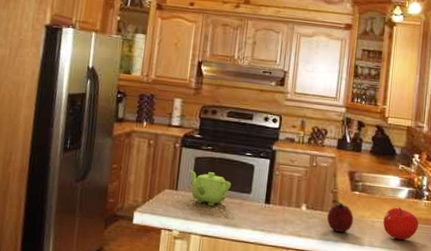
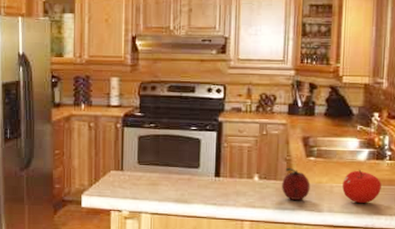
teapot: present [189,170,232,207] -> none [133,149,179,185]

